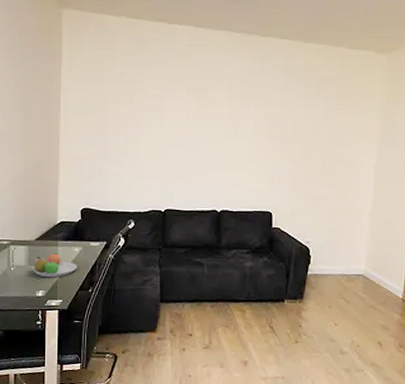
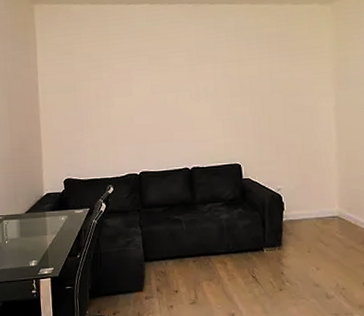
fruit bowl: present [31,253,77,278] -> none [23,224,65,248]

